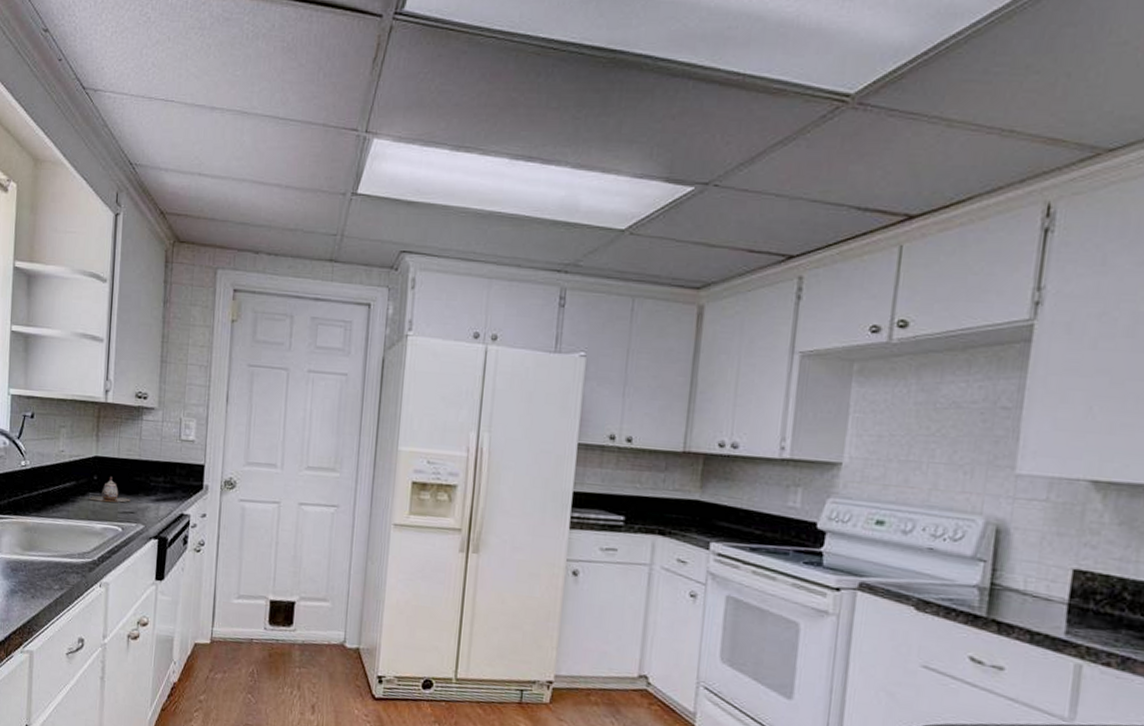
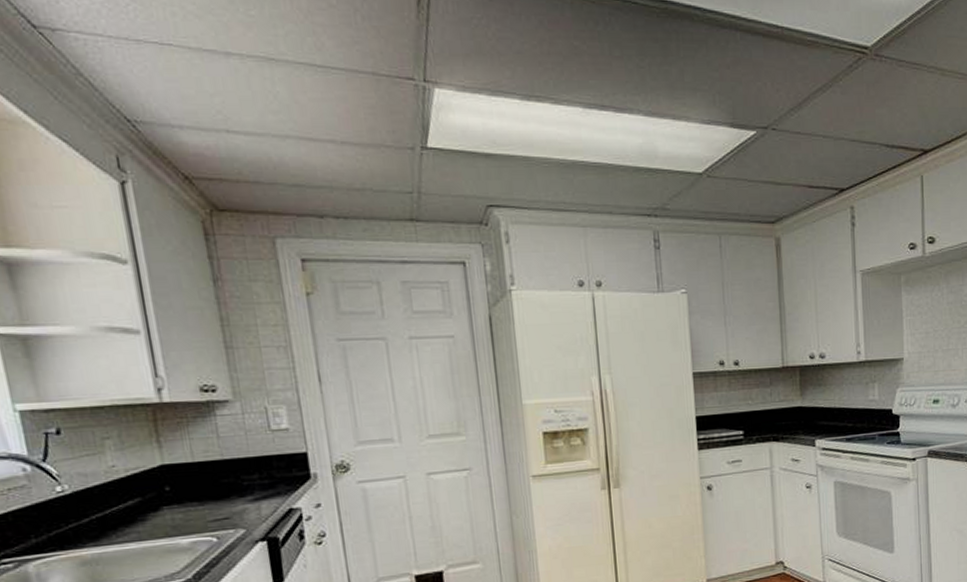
decorative jar: present [88,476,131,503] -> none [163,483,221,515]

